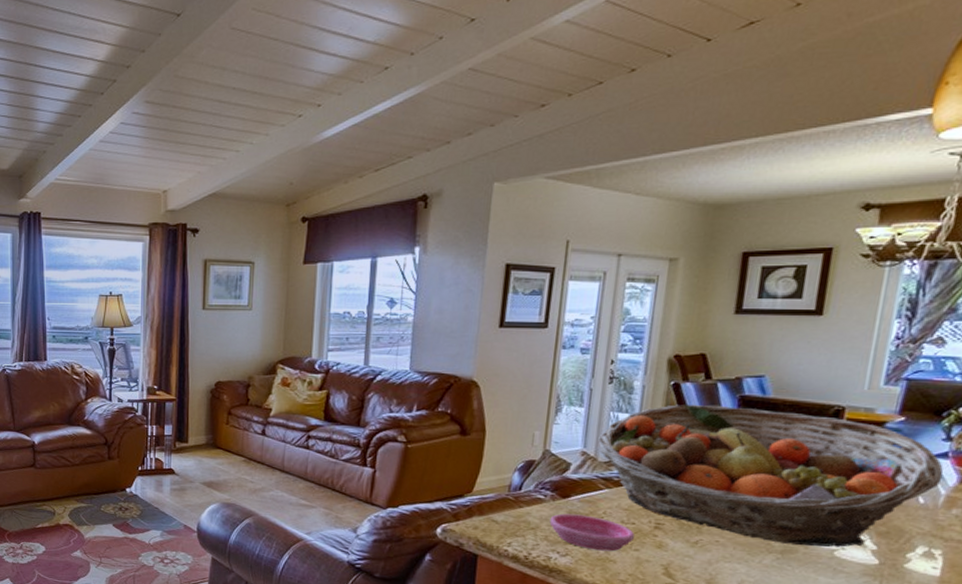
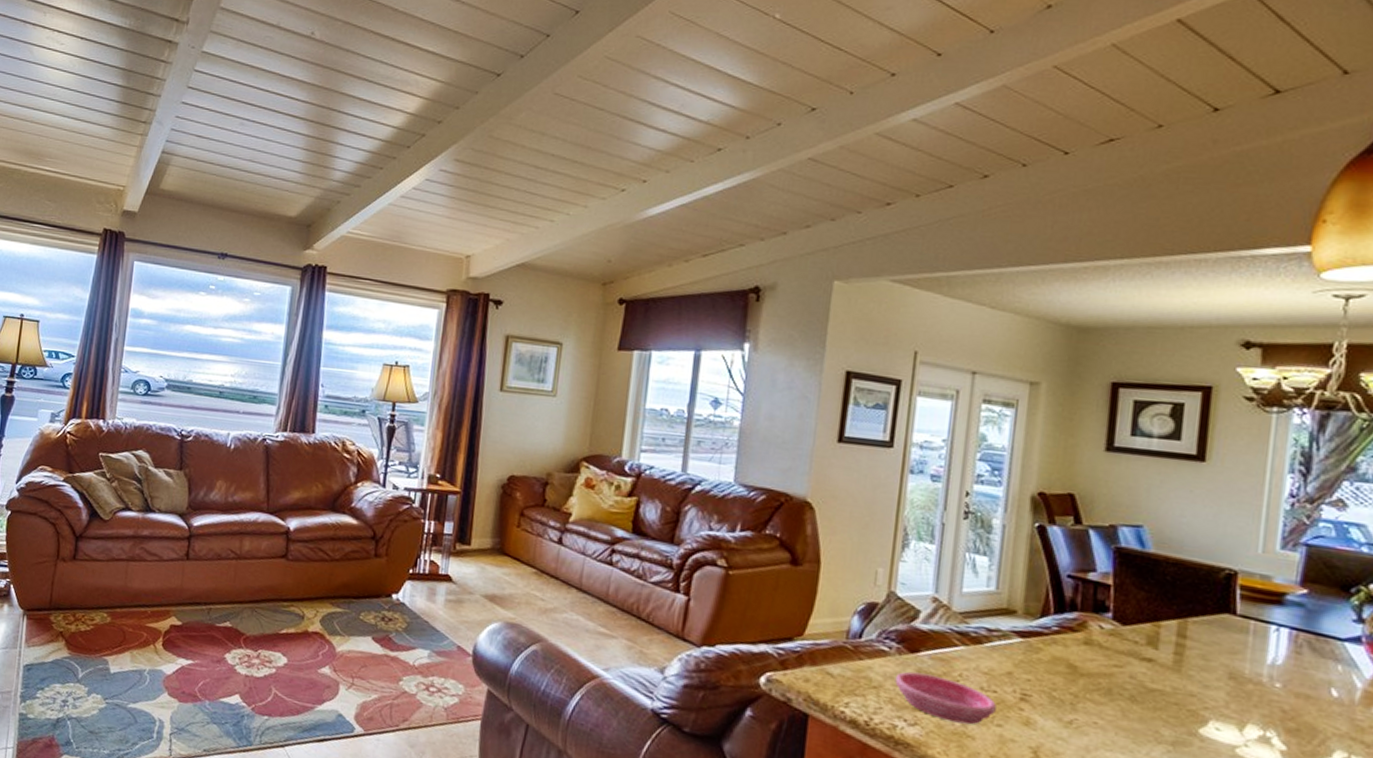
fruit basket: present [598,404,944,547] -> none [952,551,1358,744]

